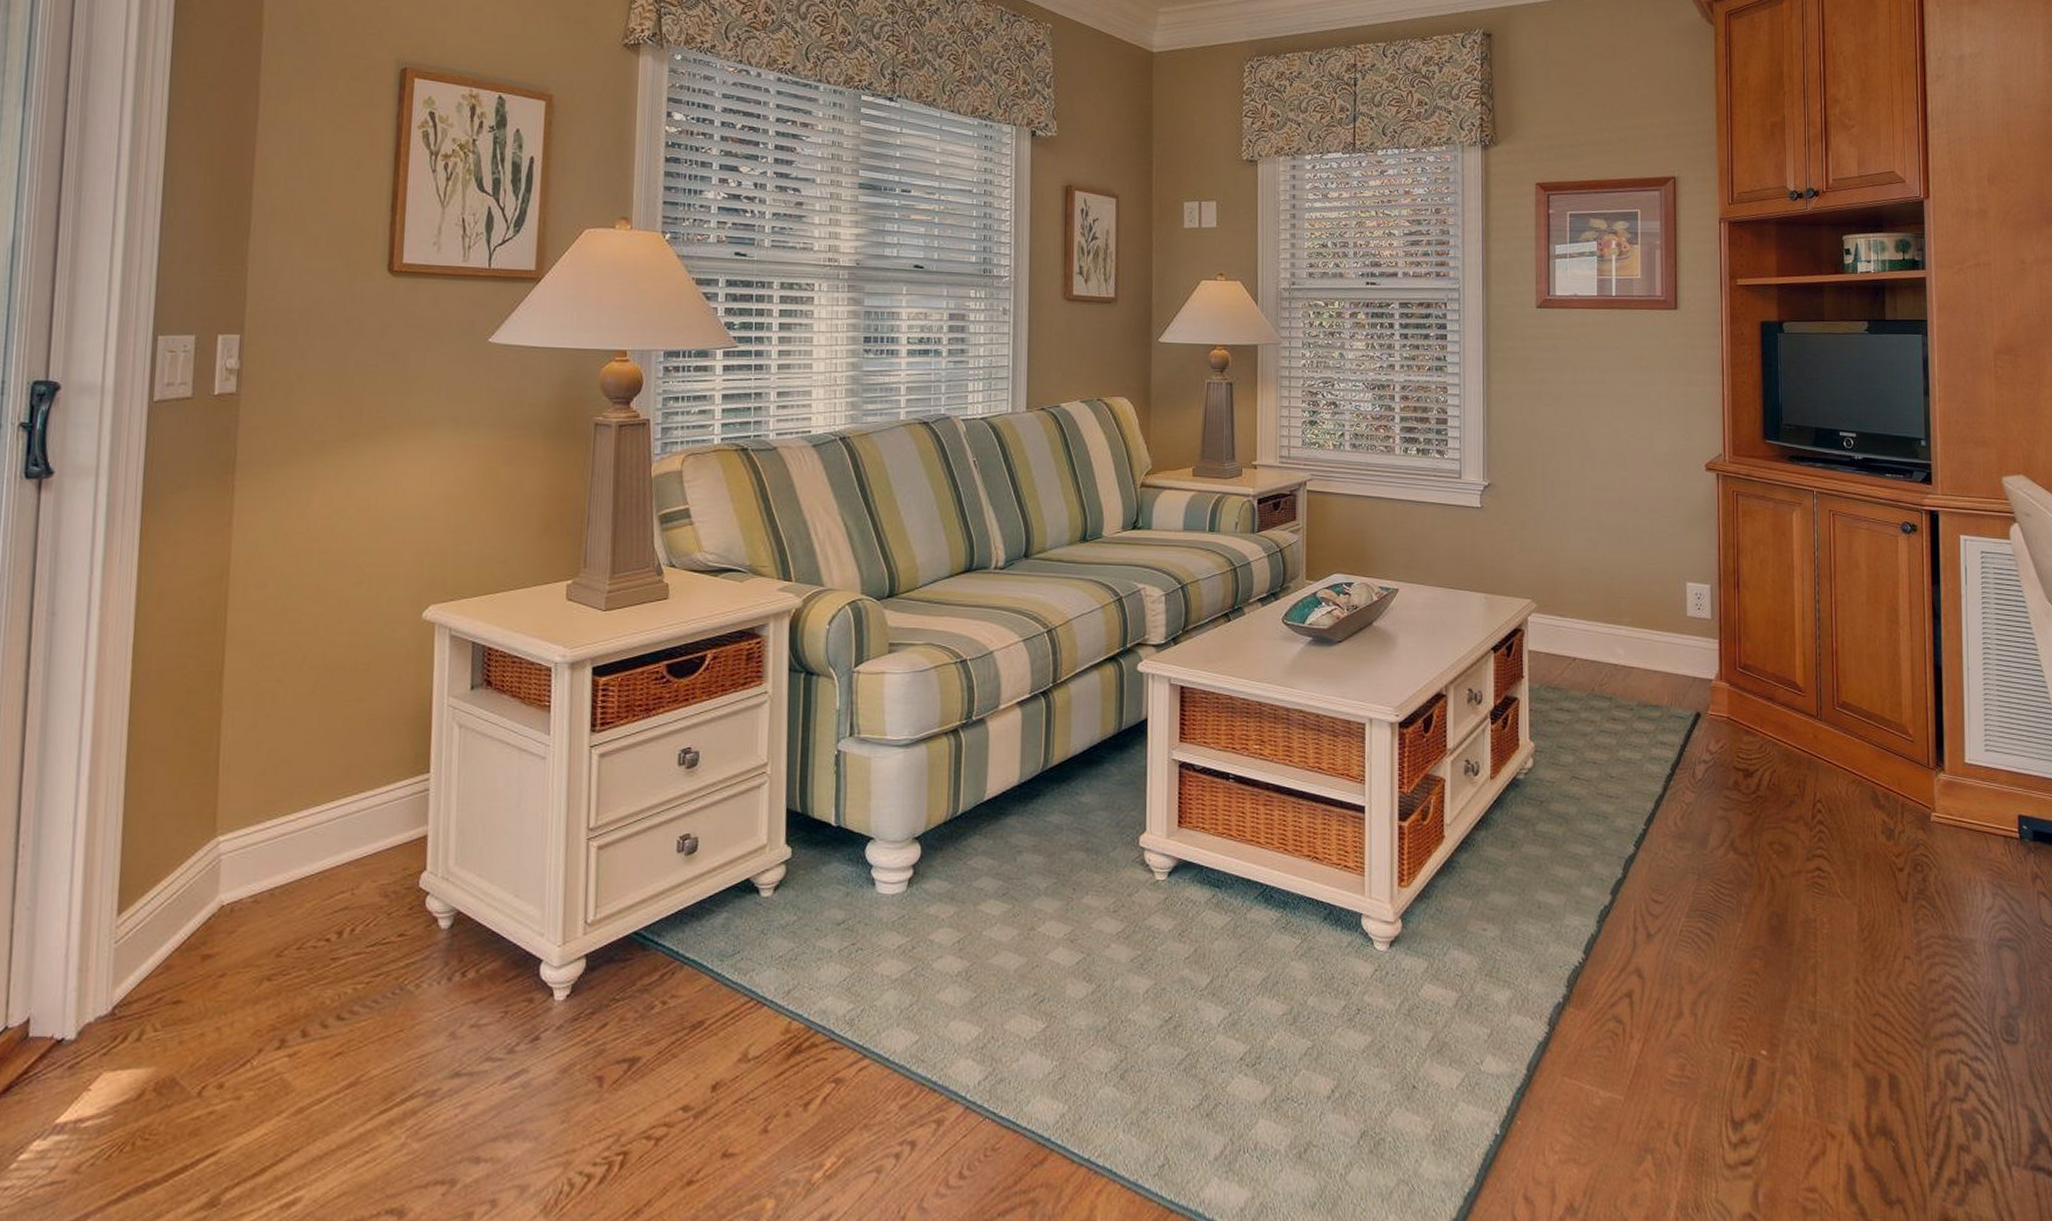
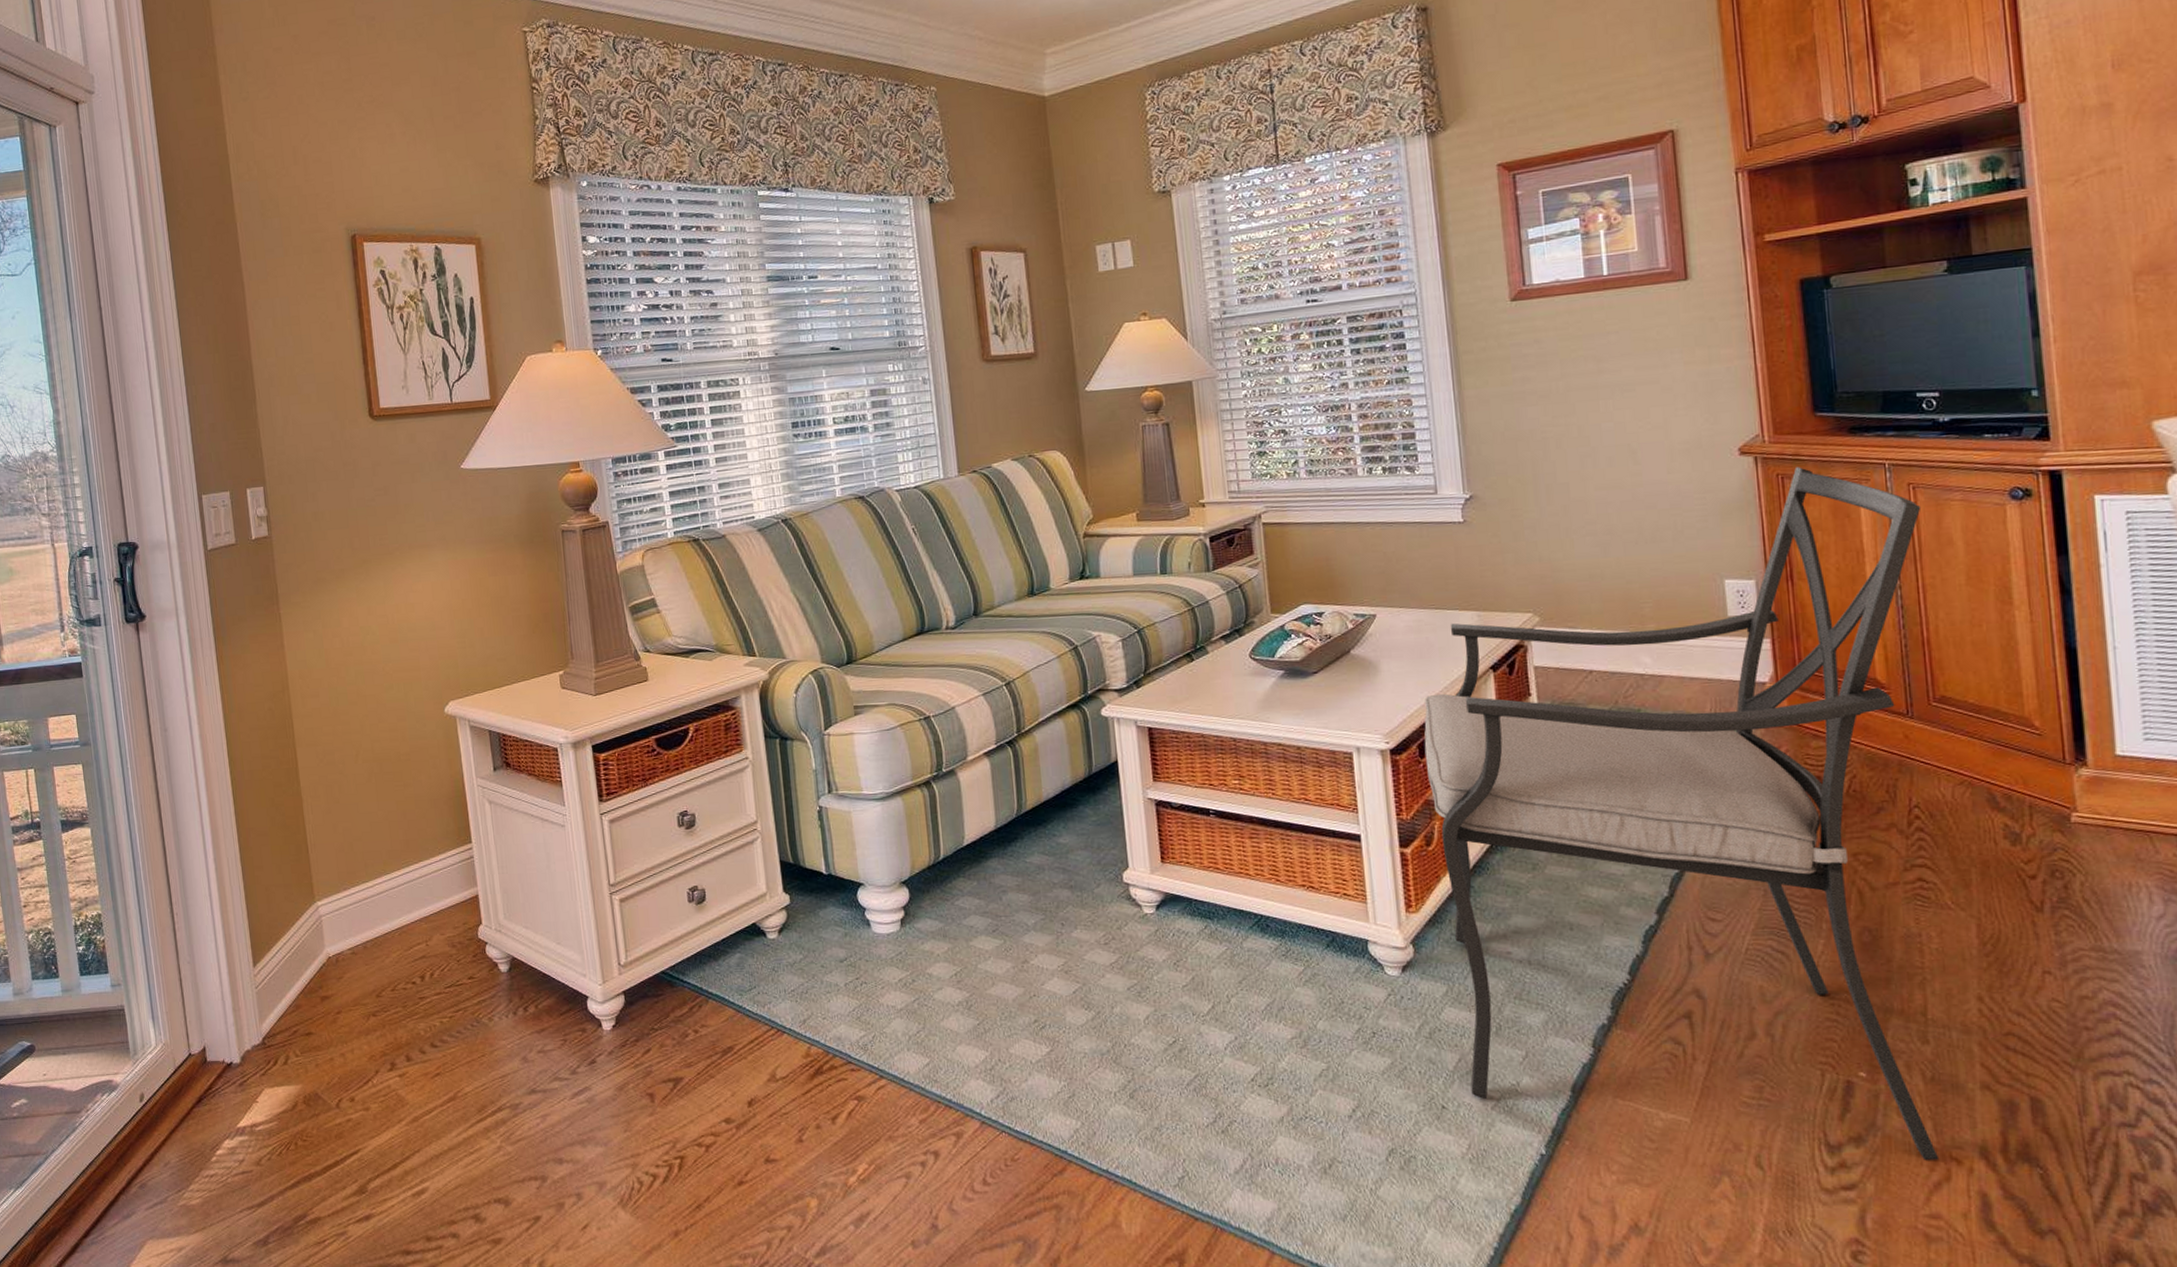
chair: none [1428,486,1838,1135] -> present [1424,467,1940,1160]

